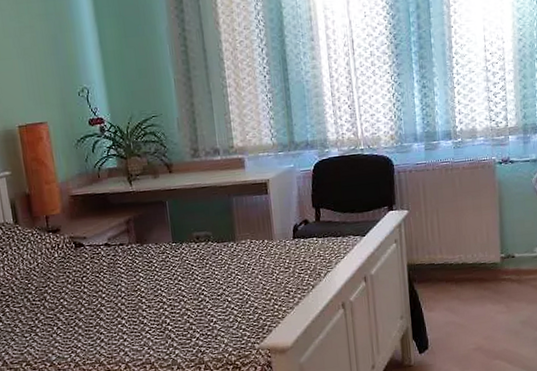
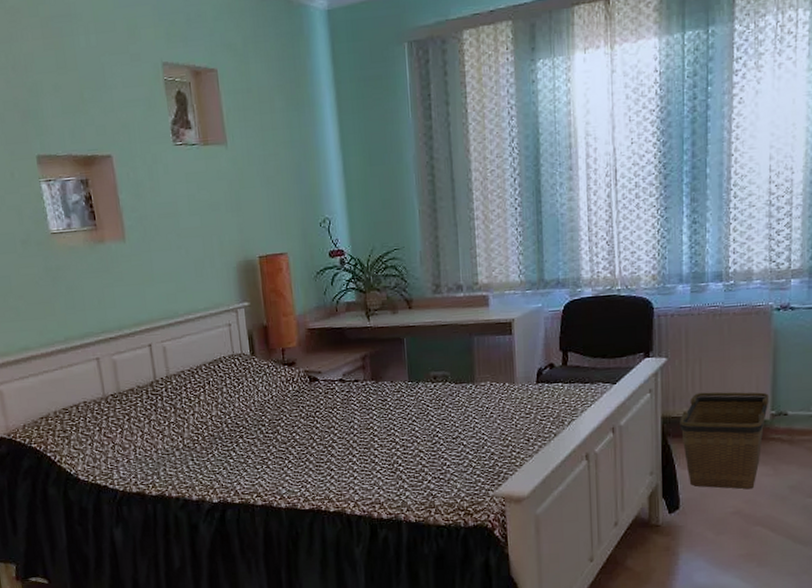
bicycle basket: none [423,238,499,327] -> present [680,392,769,490]

